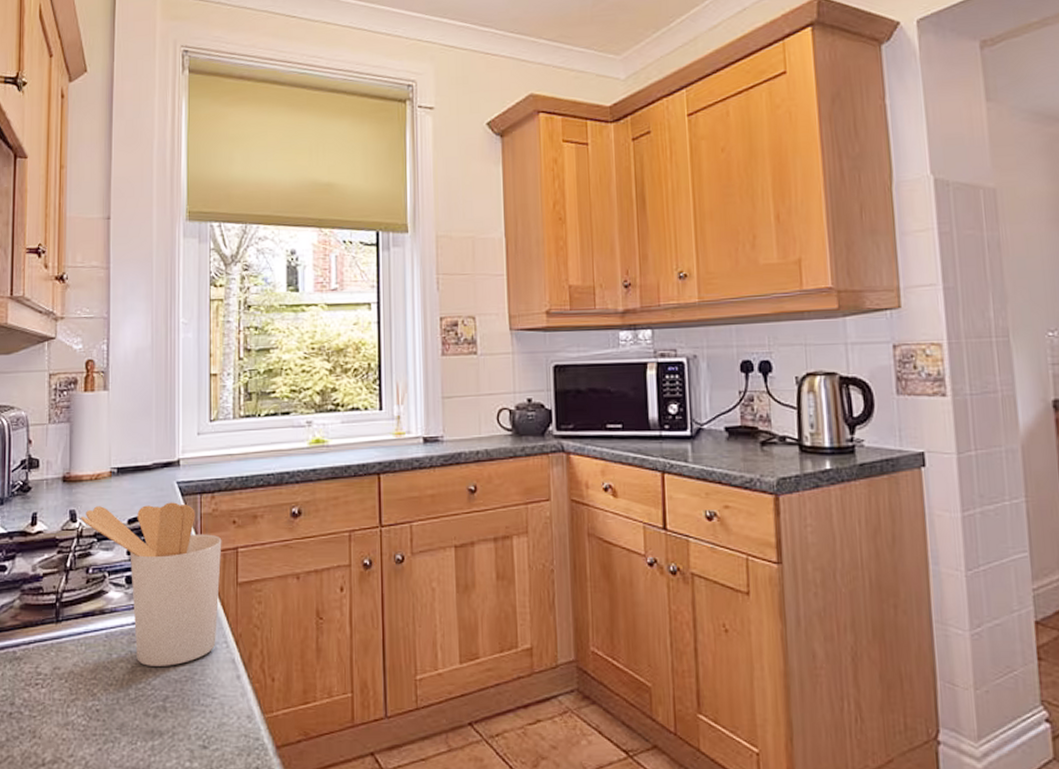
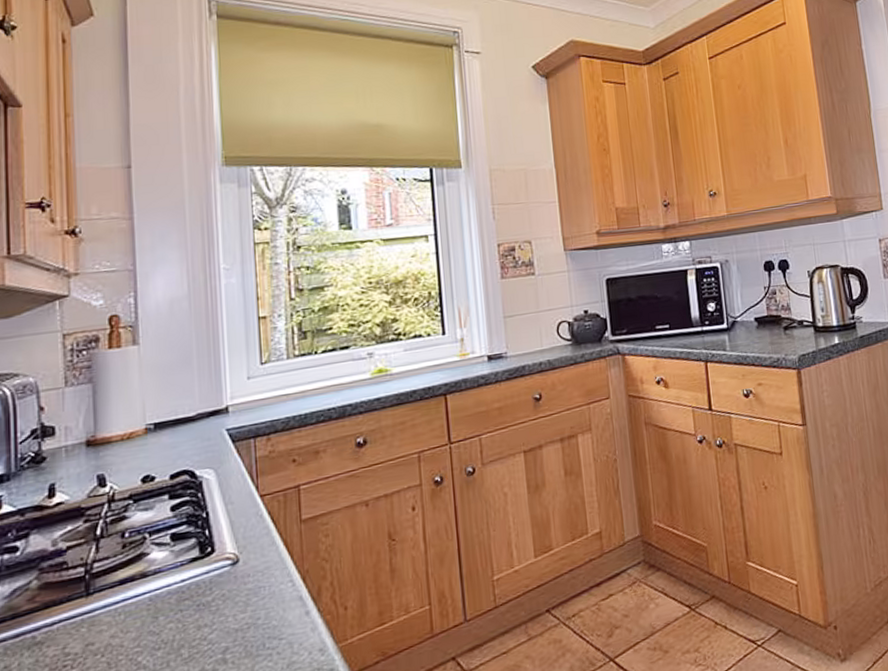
utensil holder: present [81,502,222,666] -> none [112,450,282,622]

